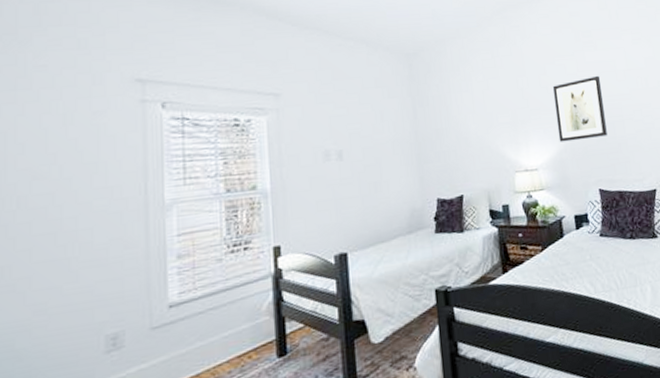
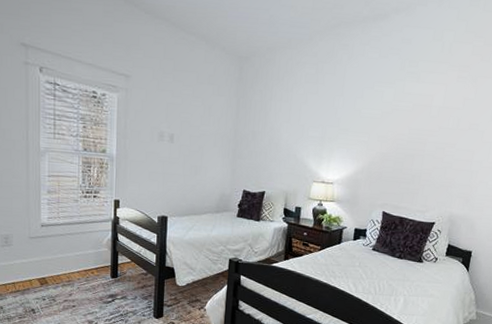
wall art: present [552,75,607,142] -> none [358,107,413,167]

